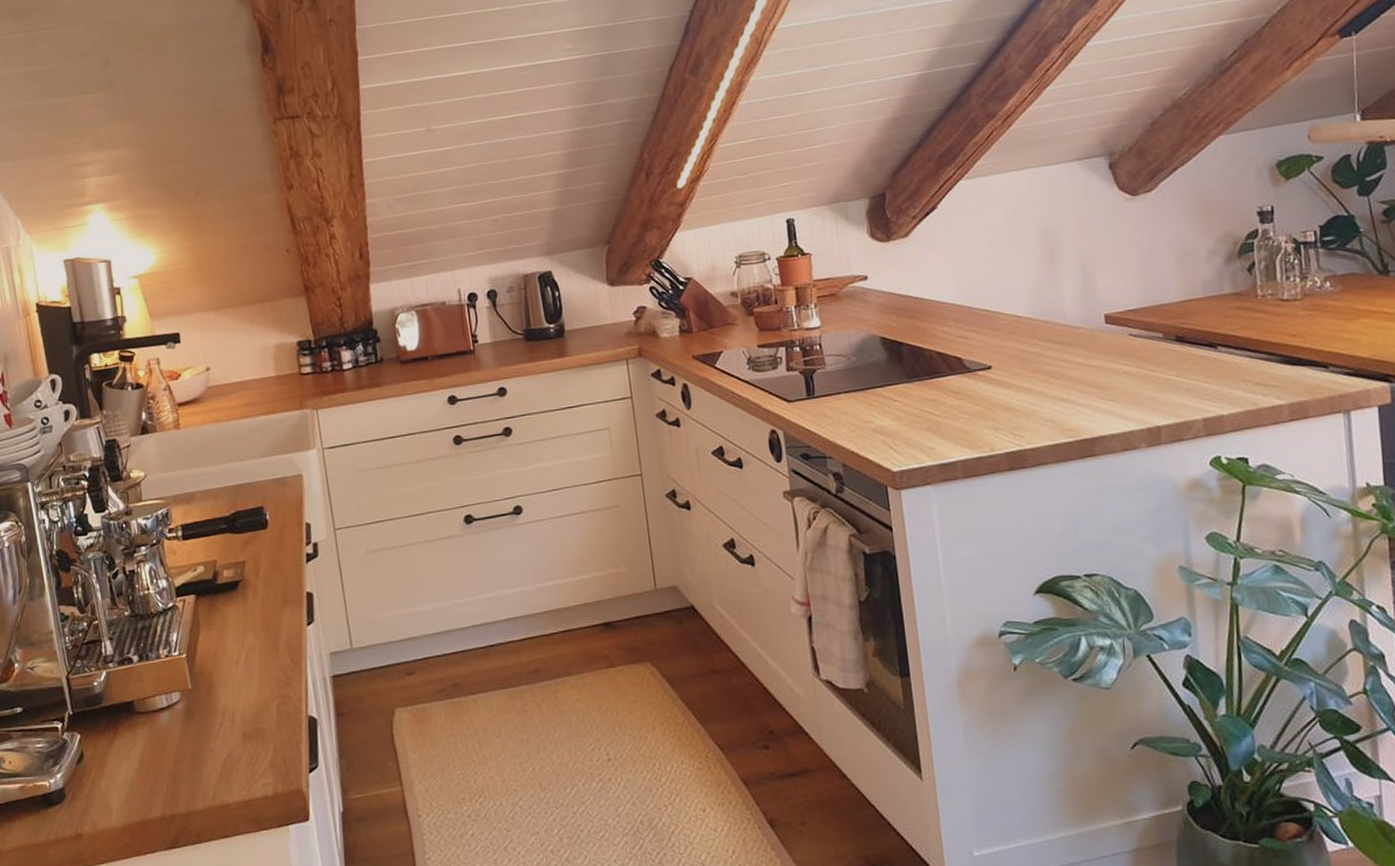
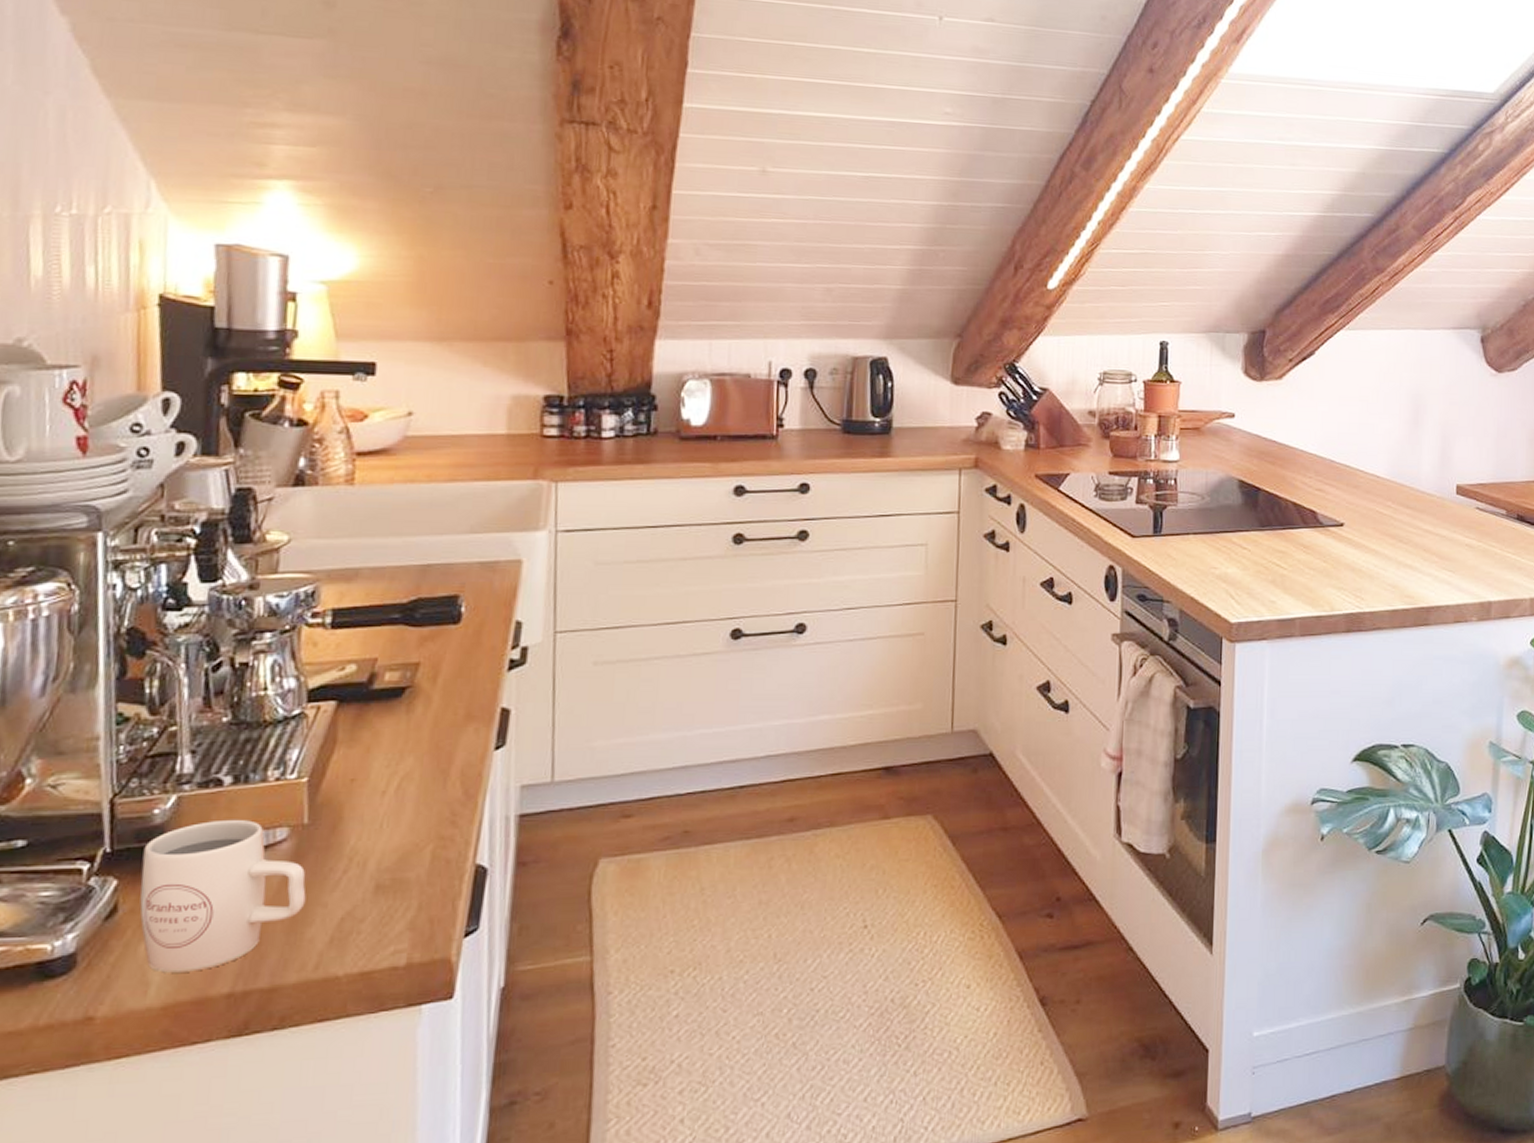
mug: none [92,687,200,802] -> present [139,819,306,973]

